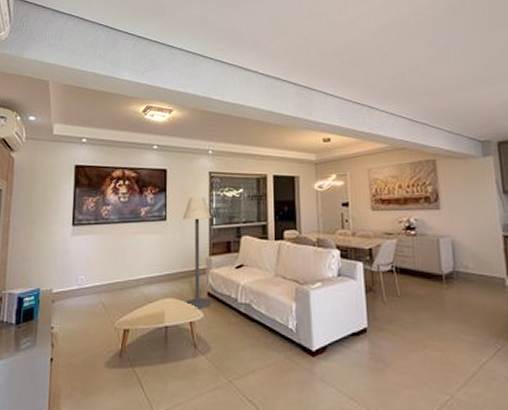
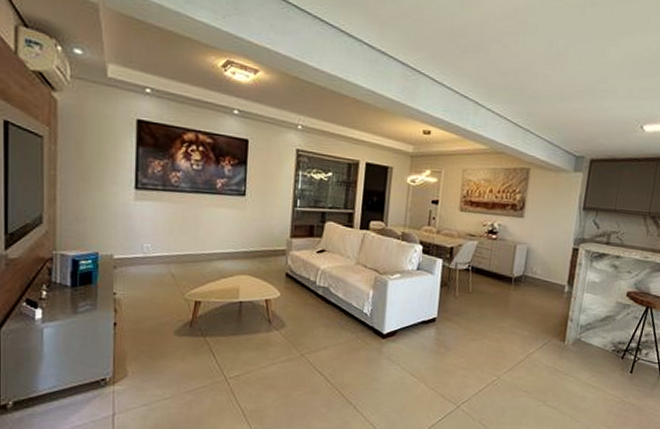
floor lamp: present [182,197,211,310] -> none [261,175,295,289]

